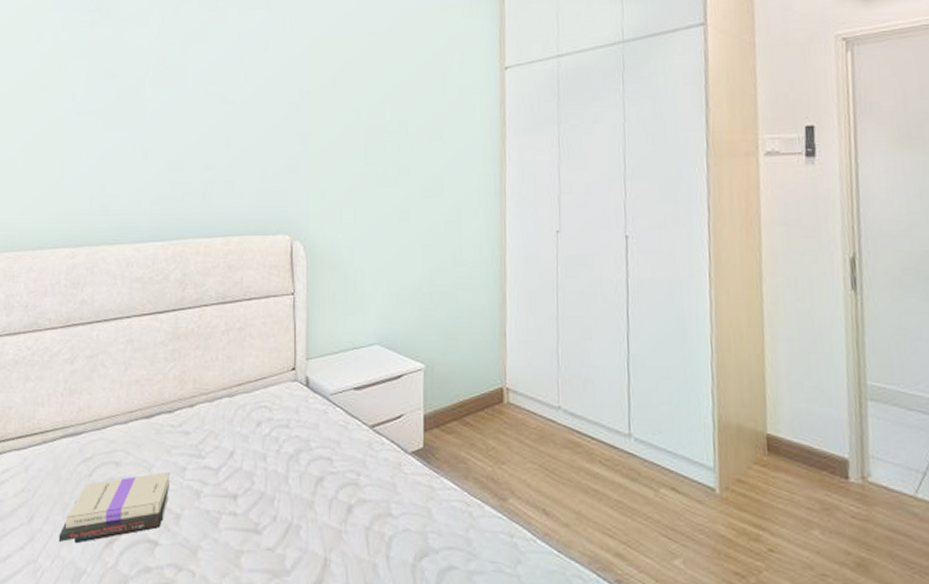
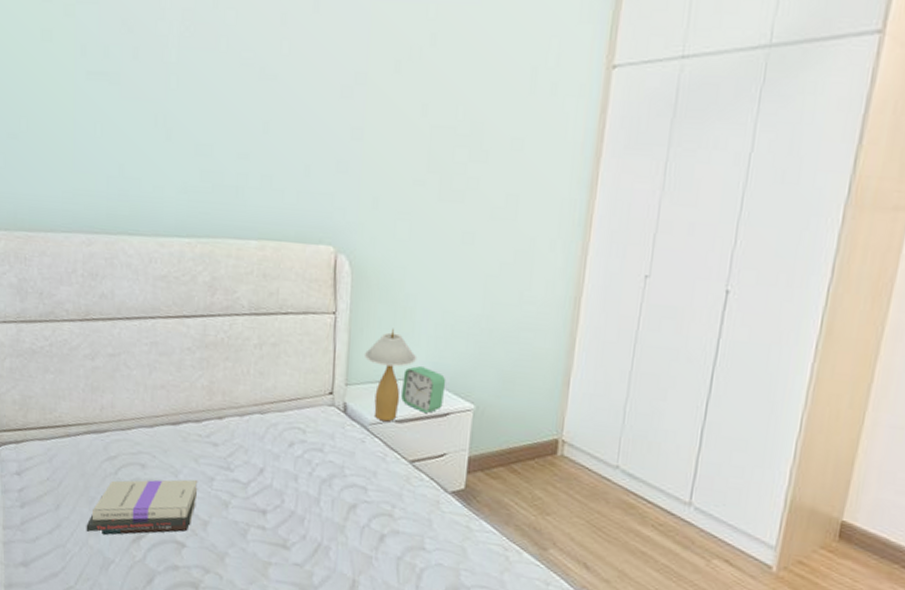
table lamp: none [321,301,369,390] -> present [364,328,417,422]
alarm clock: none [357,334,397,377] -> present [400,366,446,413]

